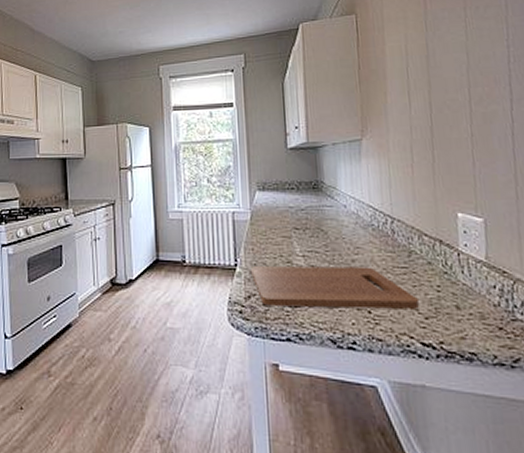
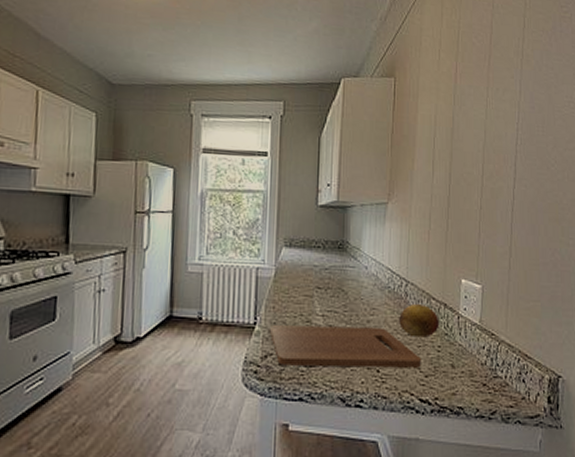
fruit: none [386,242,436,277] -> present [398,304,440,338]

